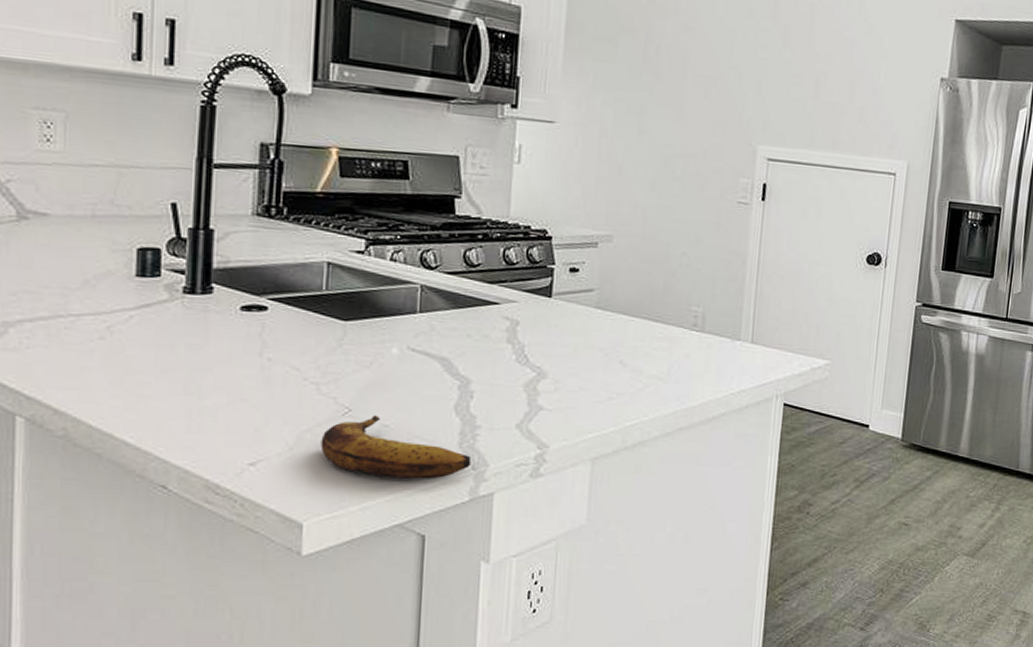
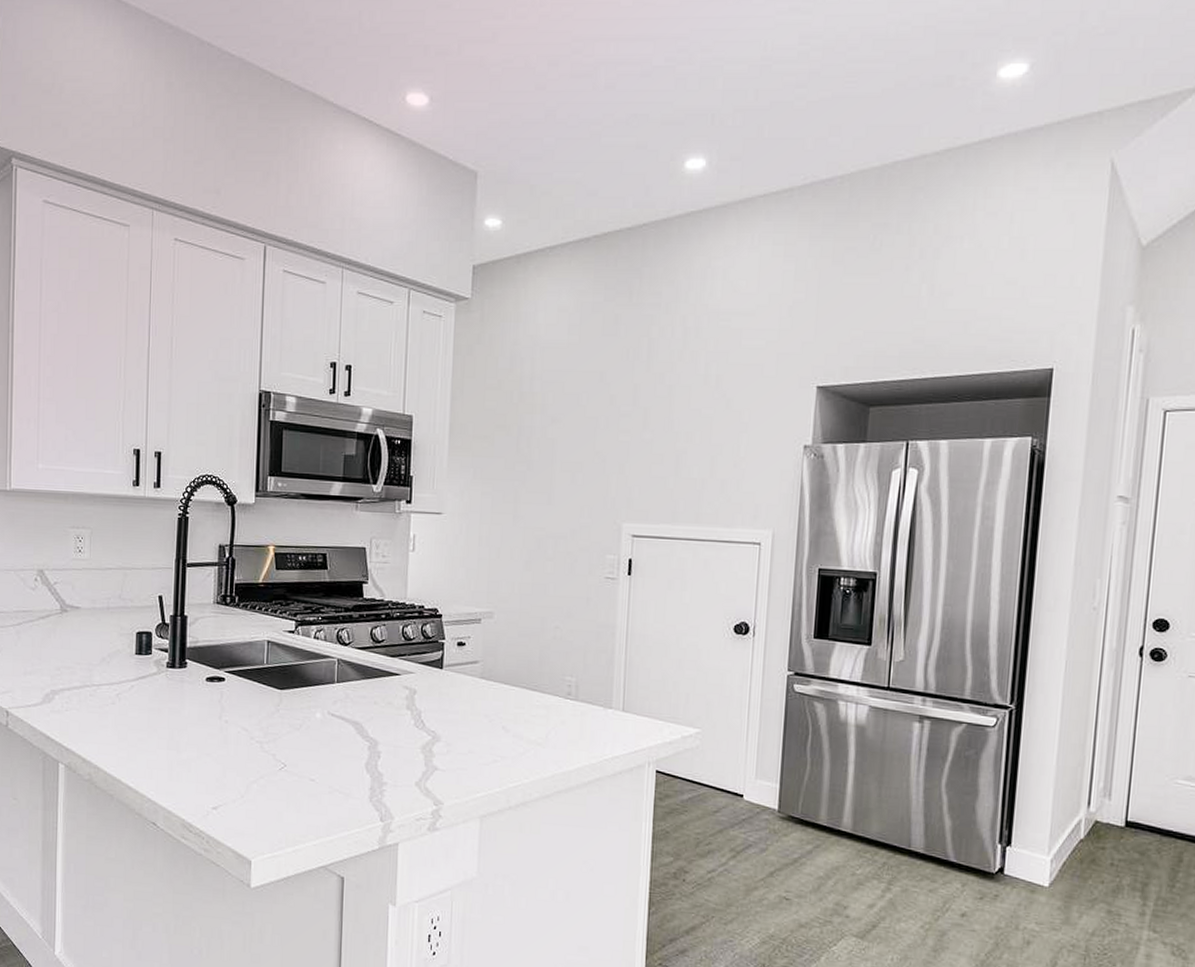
banana: present [320,415,472,479] -> none [264,770,380,828]

